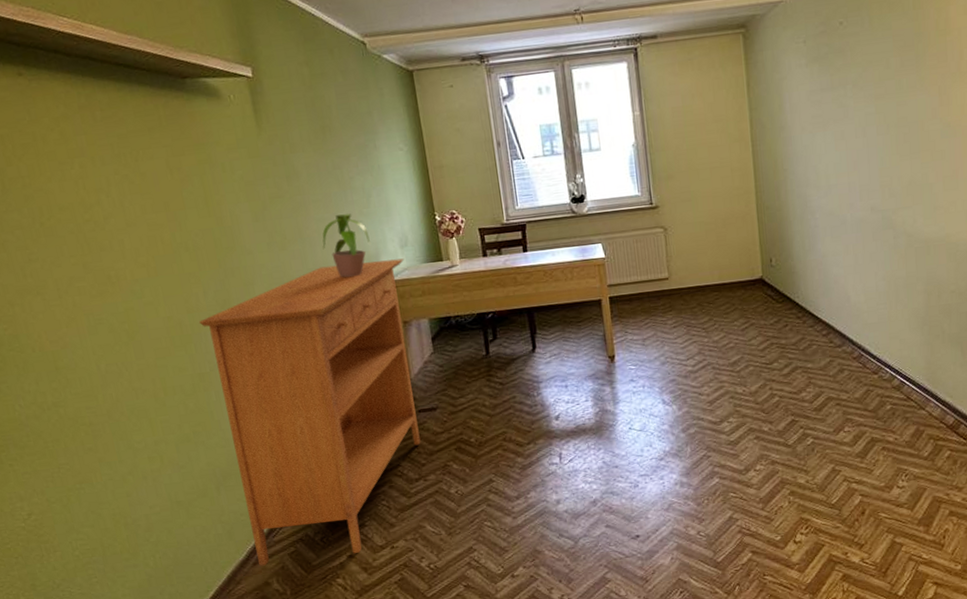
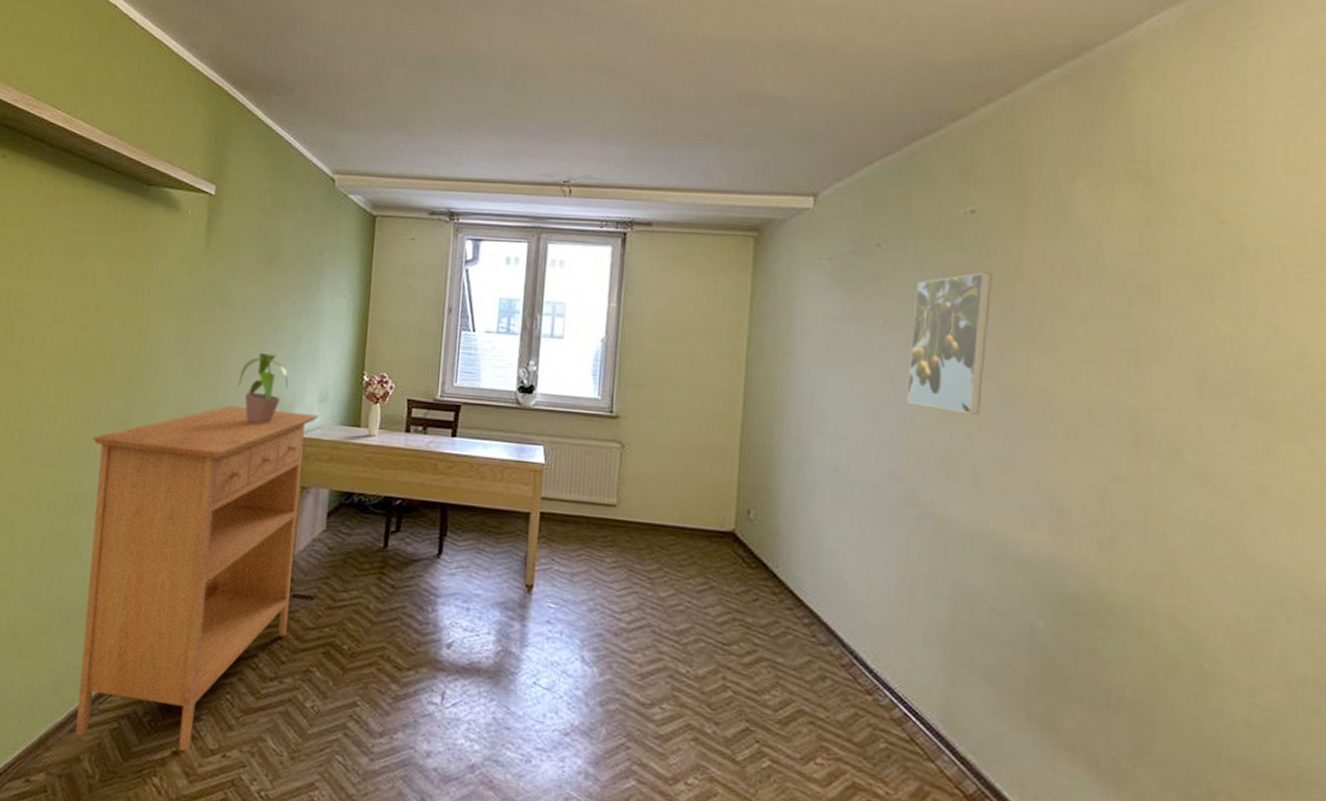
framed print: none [873,31,930,150] -> present [906,272,993,415]

